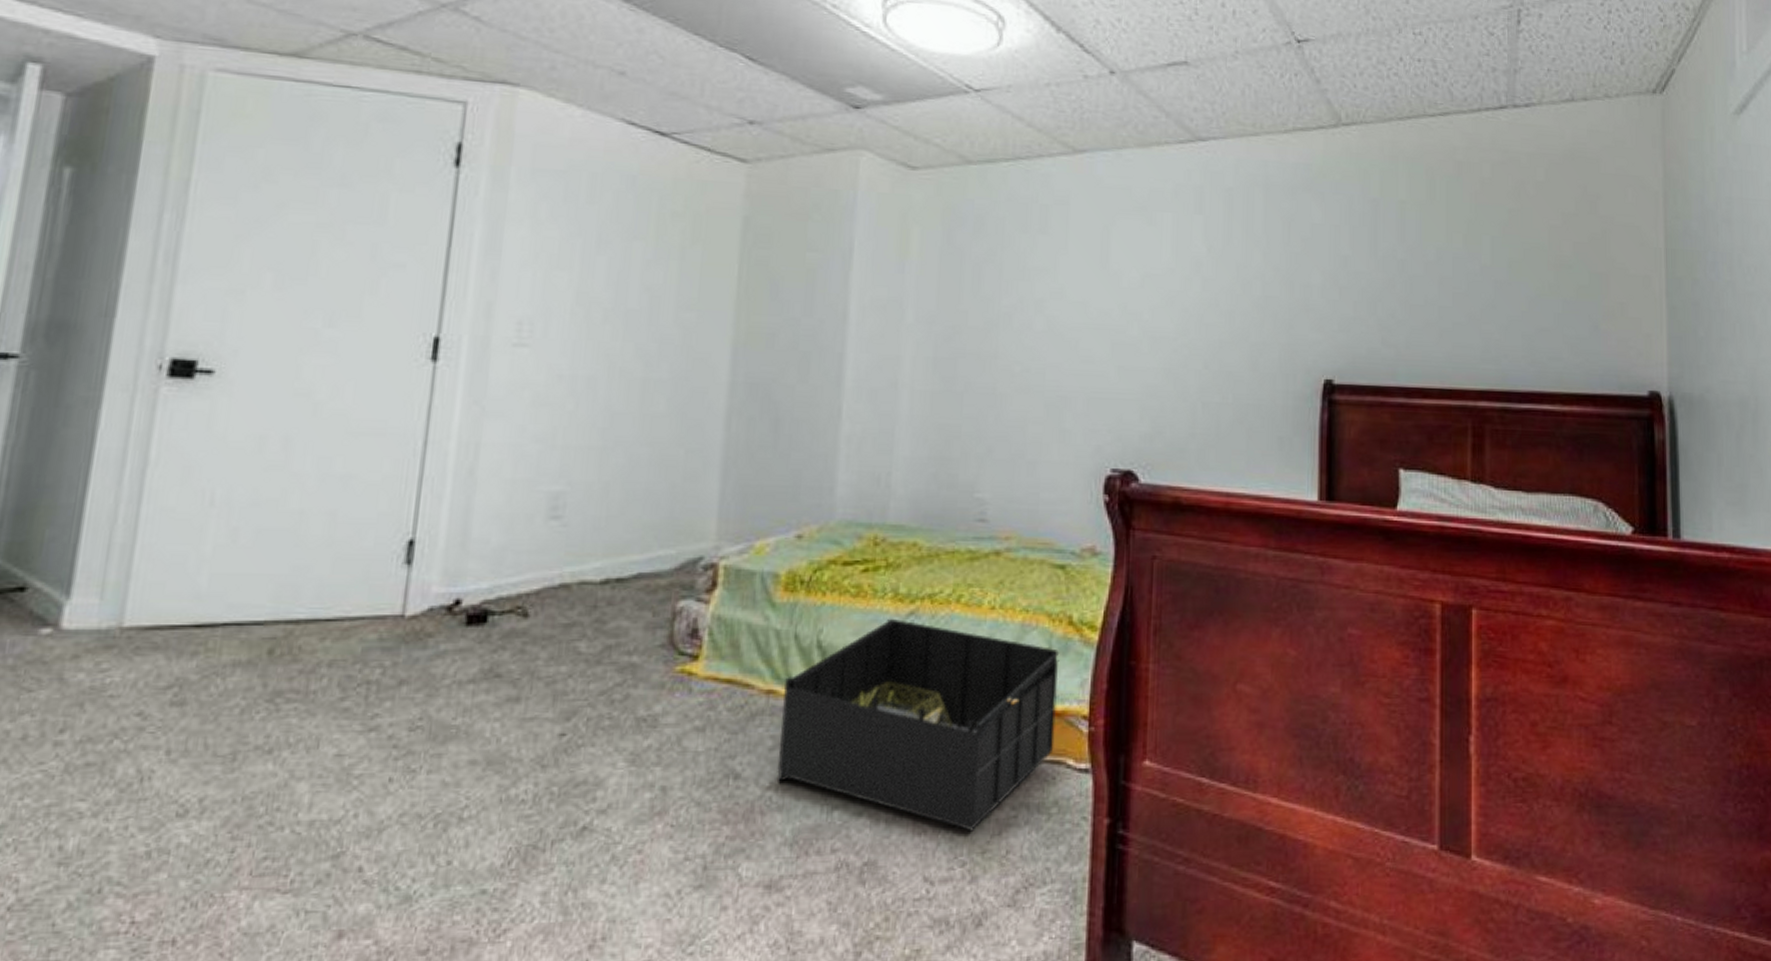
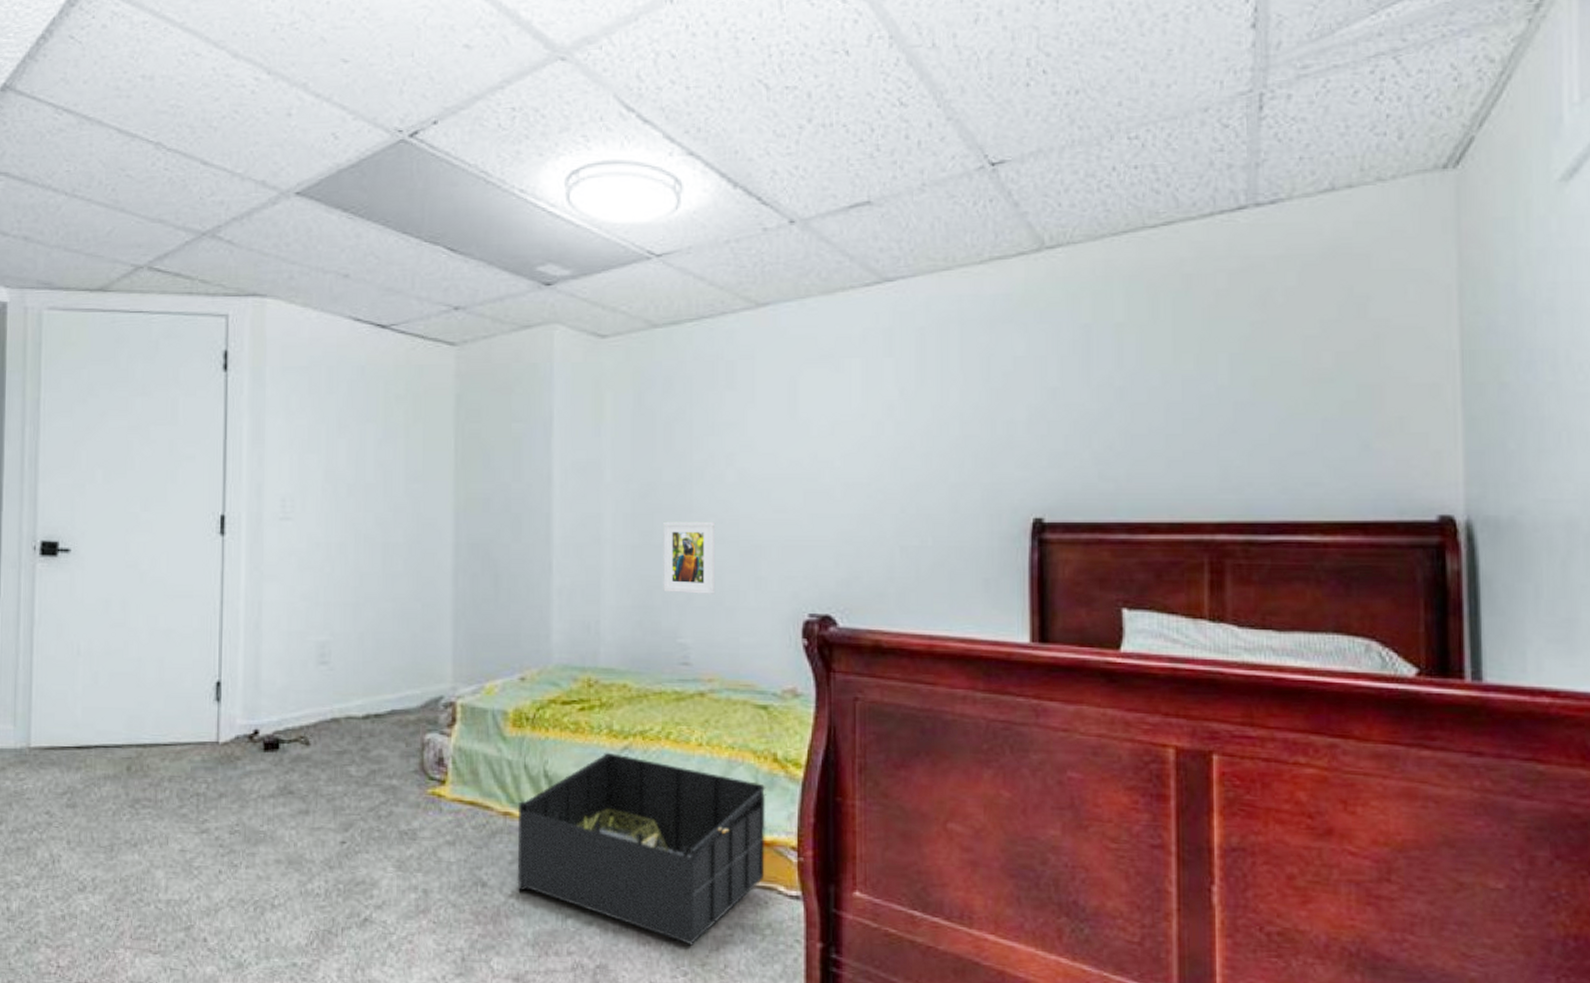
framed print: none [962,367,1021,448] -> present [663,521,716,596]

